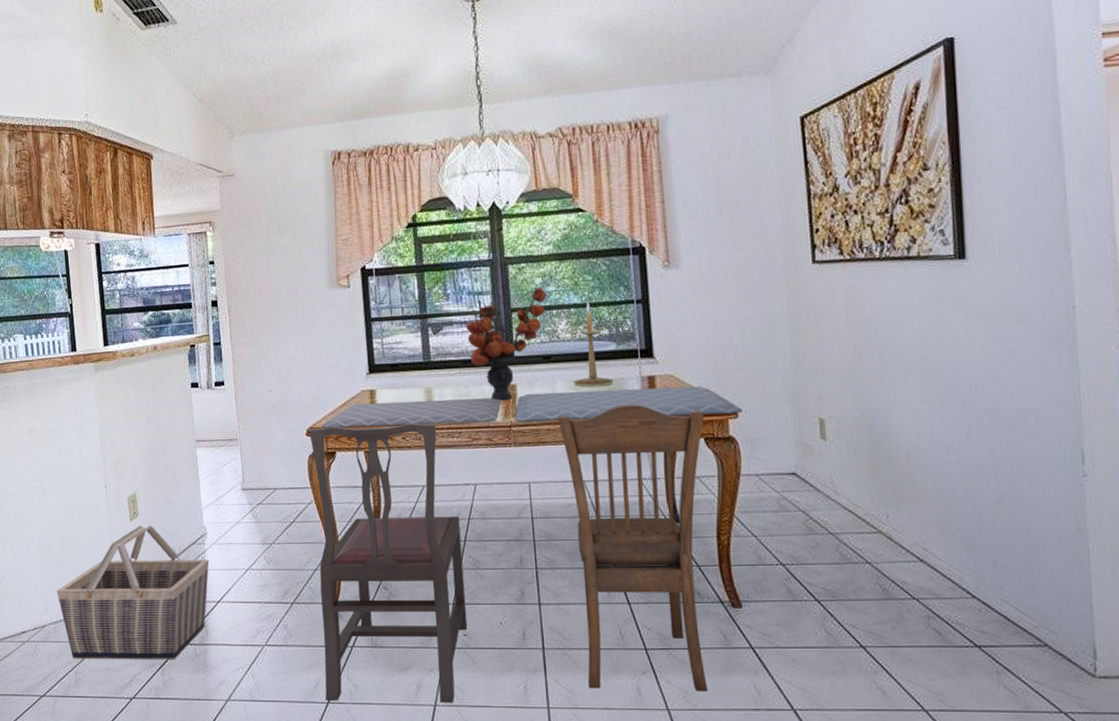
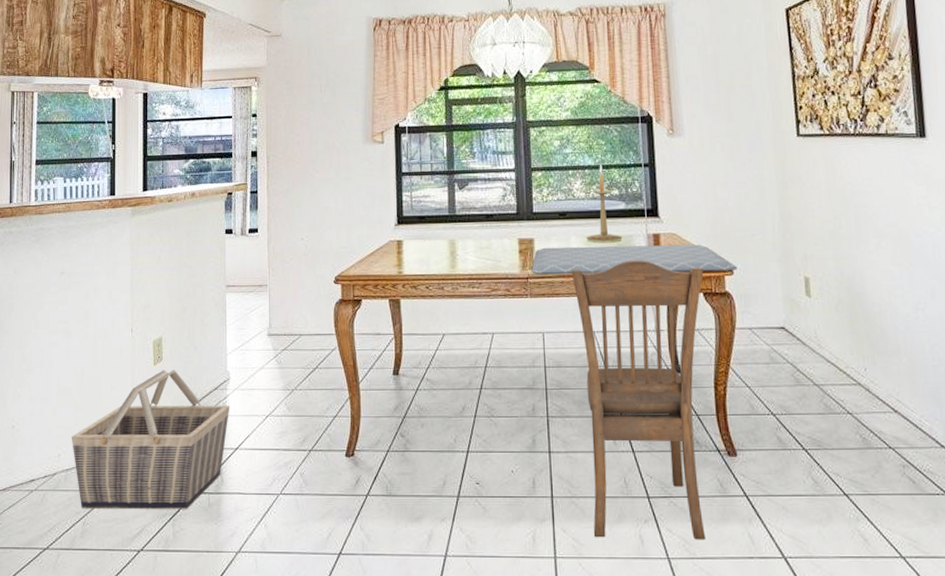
dining chair: present [309,423,468,703] -> none [337,273,480,553]
placemat: present [321,398,502,428] -> none [349,251,520,276]
bouquet: present [465,286,547,400] -> none [489,148,564,253]

